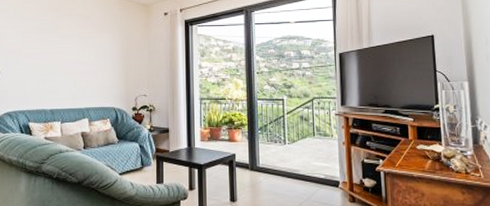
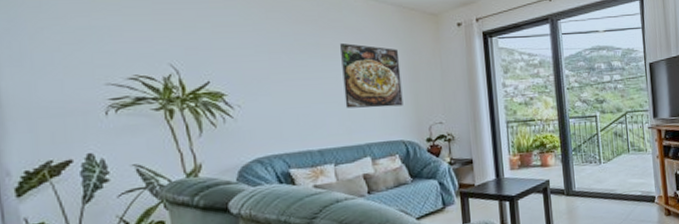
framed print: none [73,26,116,79] -> present [340,42,403,108]

